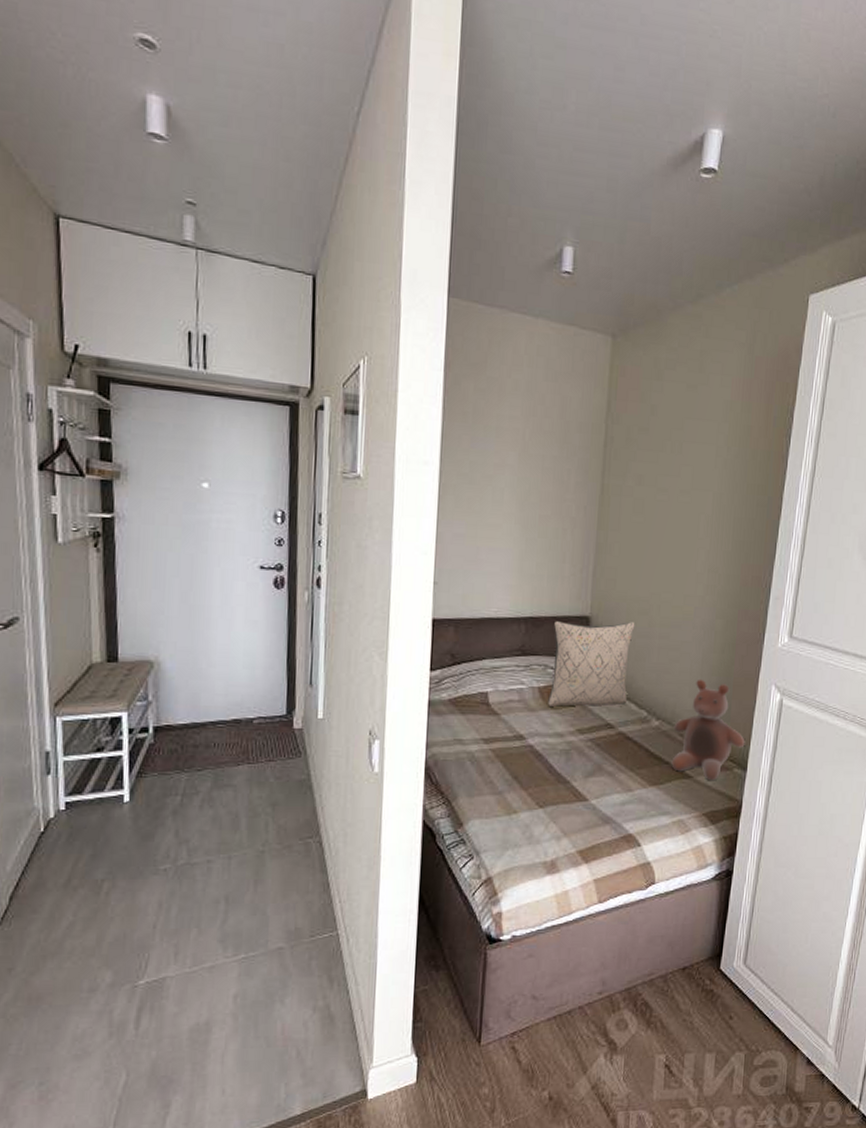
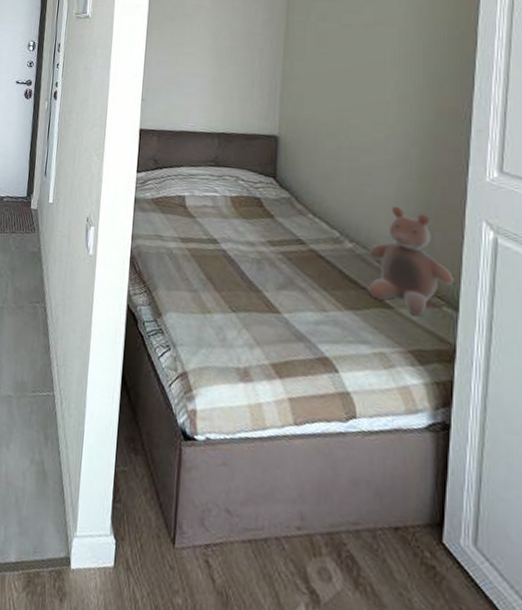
pillow: present [547,621,635,707] -> none [238,138,324,222]

